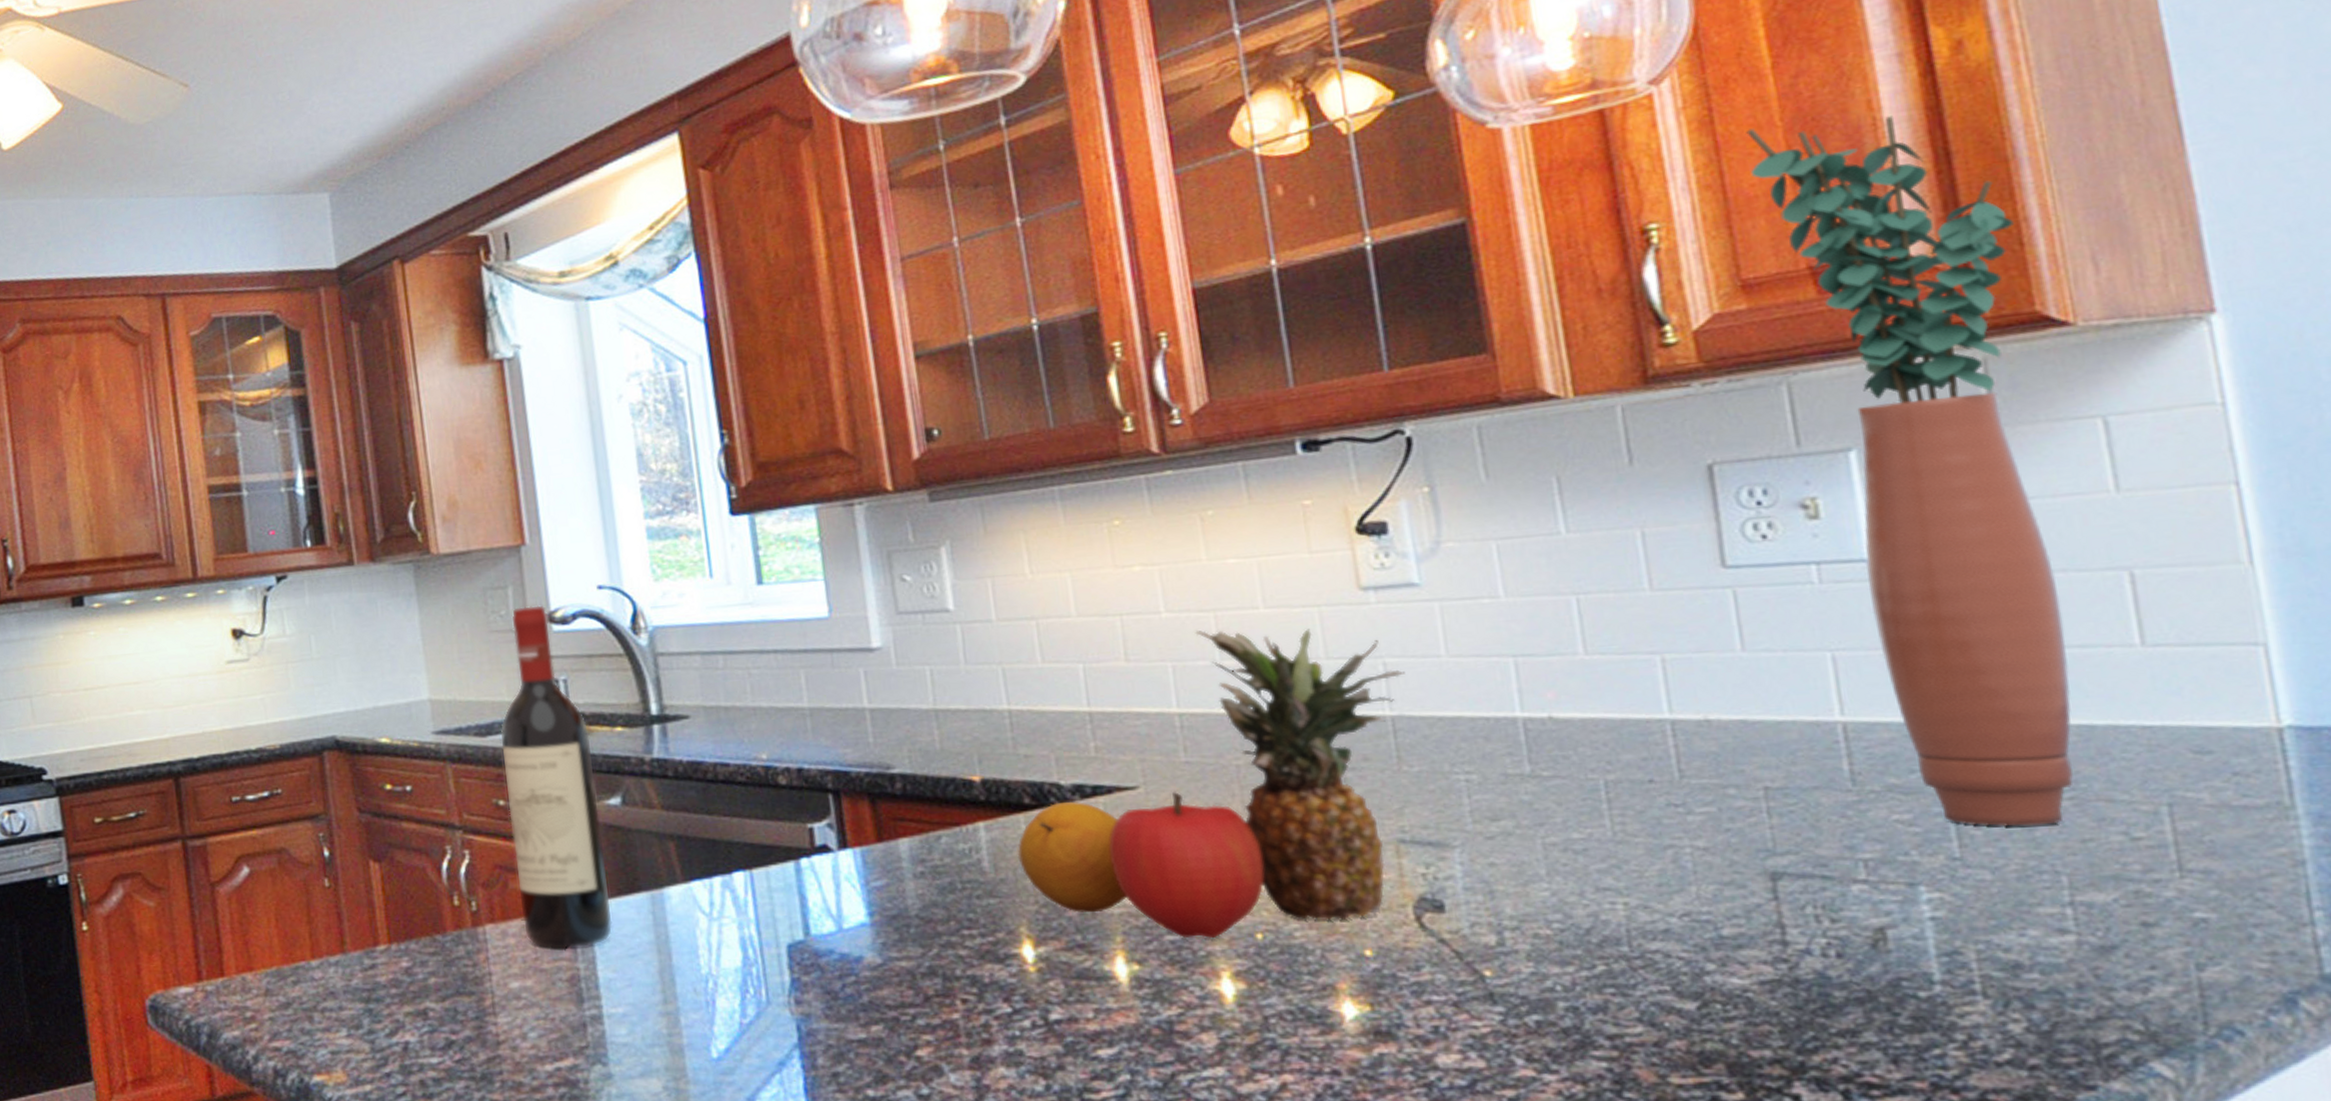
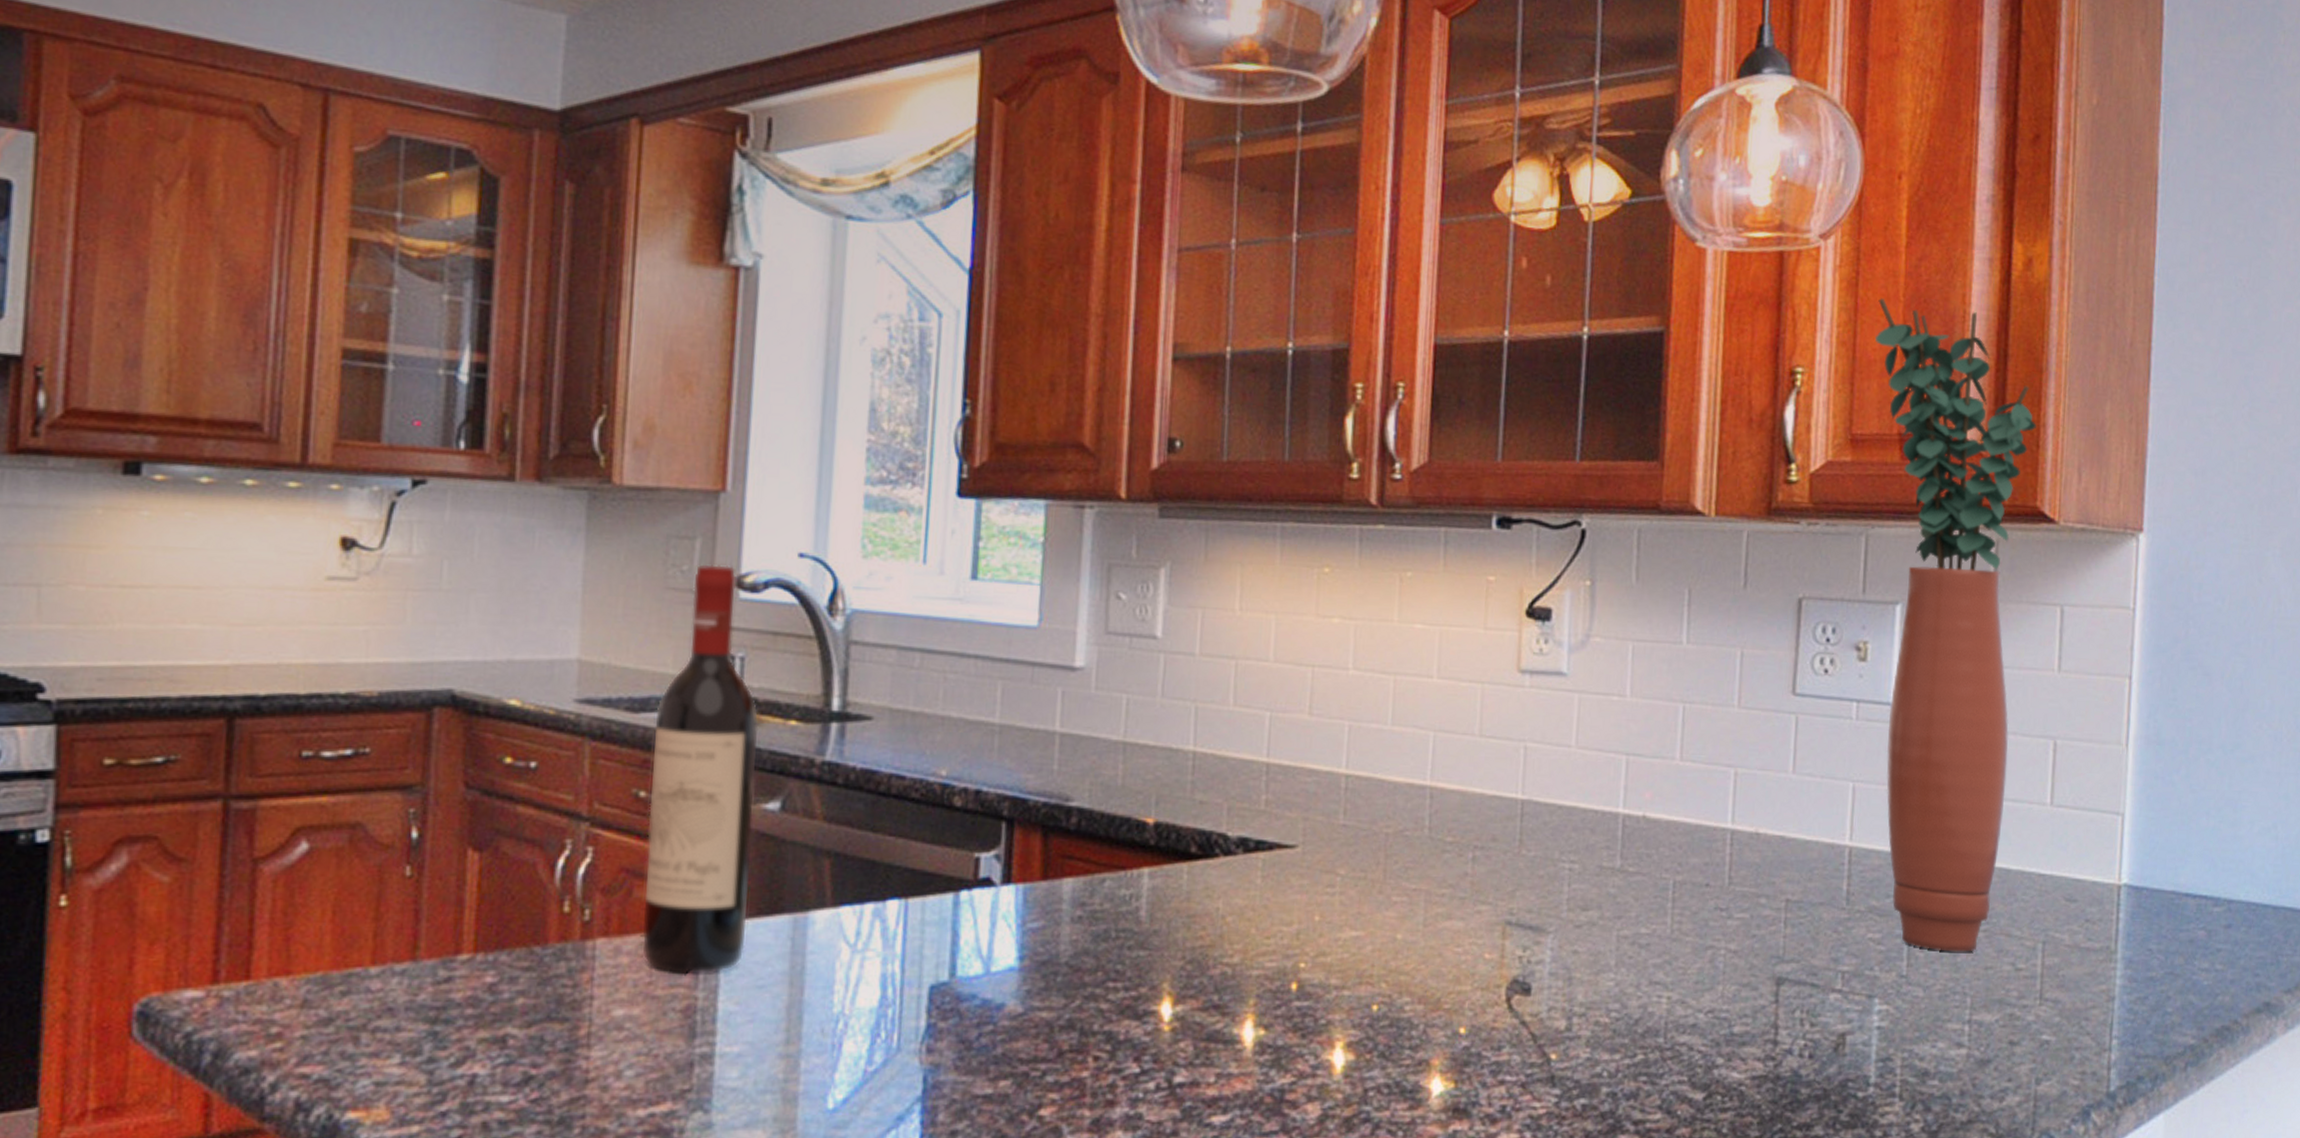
fruit: present [1017,801,1127,913] -> none [1174,854,1273,973]
fruit: present [1109,791,1264,939] -> none [1259,853,1392,1008]
fruit: present [1195,629,1405,920] -> none [1374,693,1540,996]

